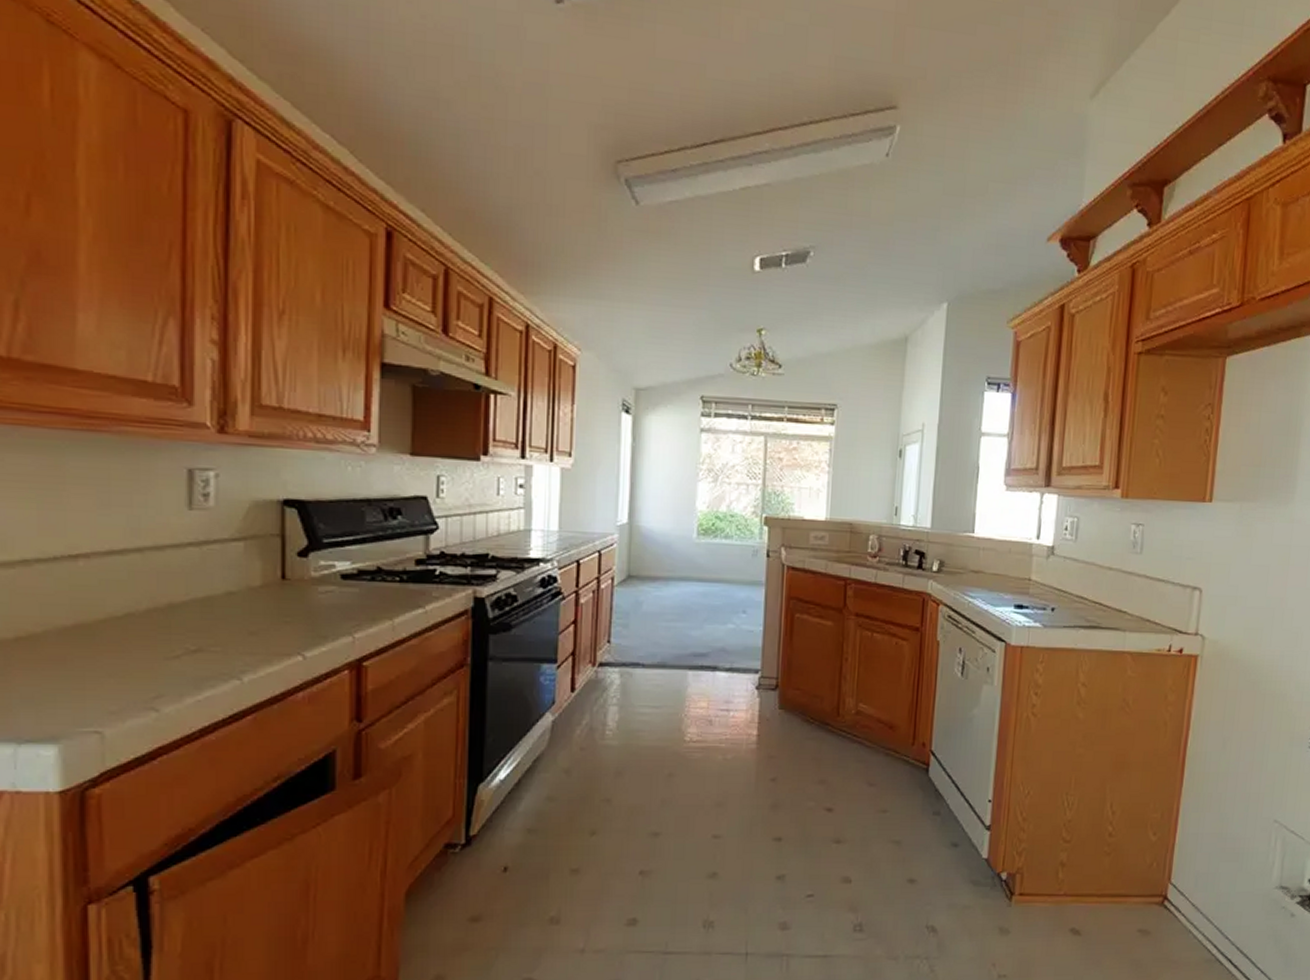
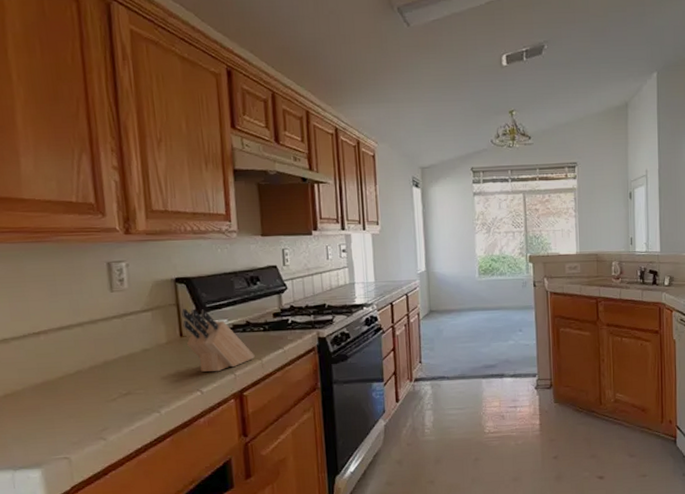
knife block: none [287,542,384,631] -> present [181,308,255,372]

